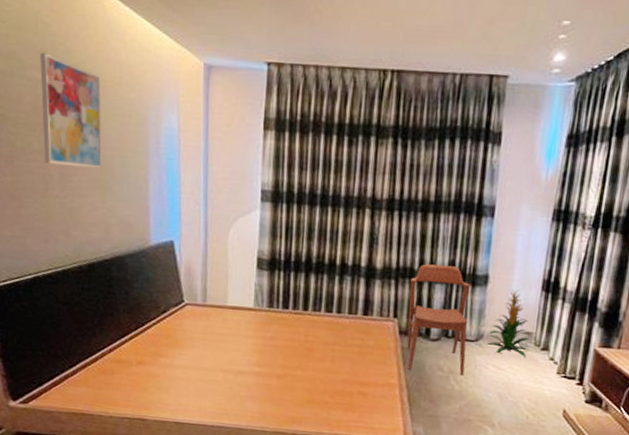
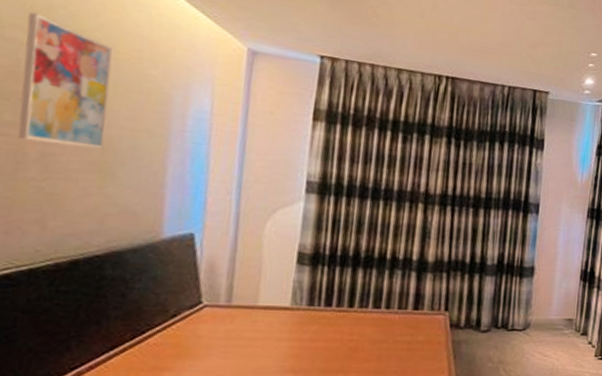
chair: present [407,264,470,375] -> none [458,257,517,365]
indoor plant: present [487,289,532,357] -> none [534,279,573,342]

